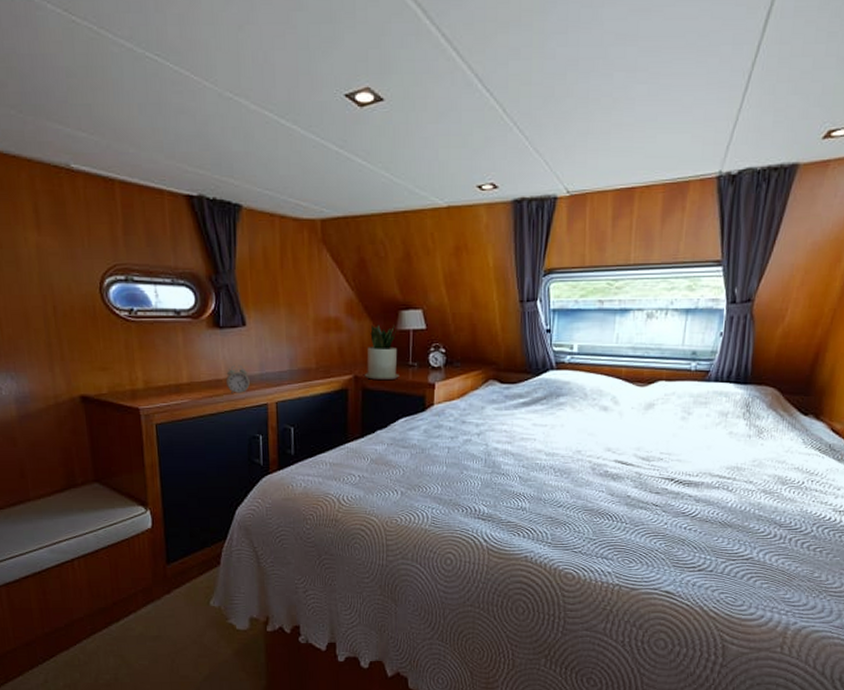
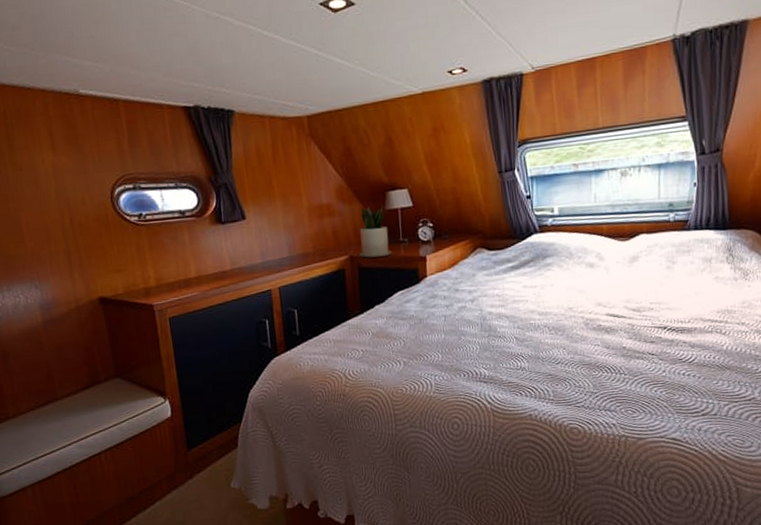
alarm clock: present [225,365,250,395] -> none [230,256,253,284]

